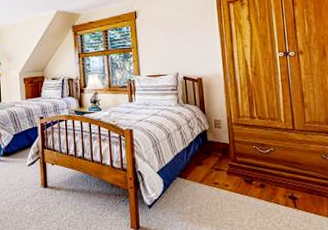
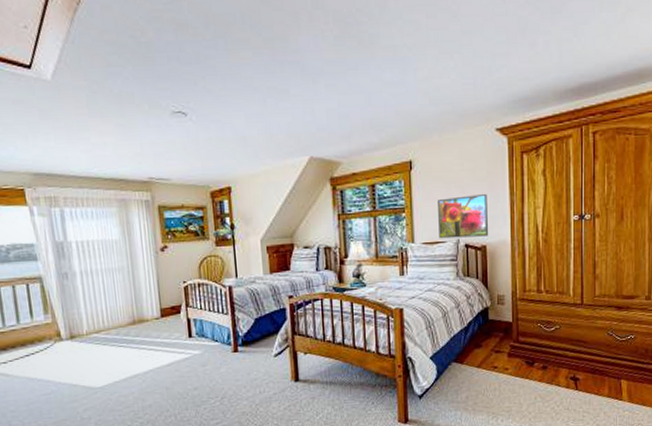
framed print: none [158,35,203,73] -> present [436,193,488,239]

